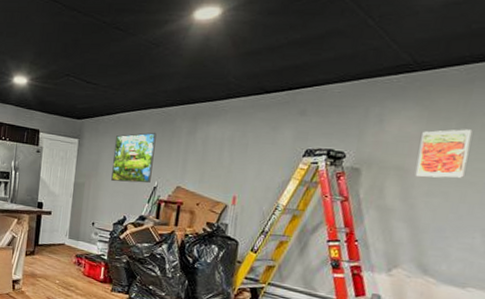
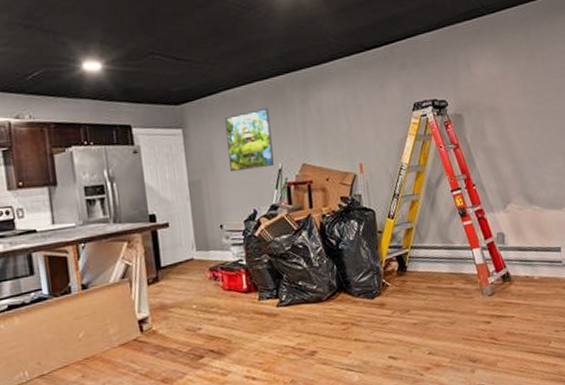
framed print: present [415,129,473,178] -> none [502,64,539,115]

